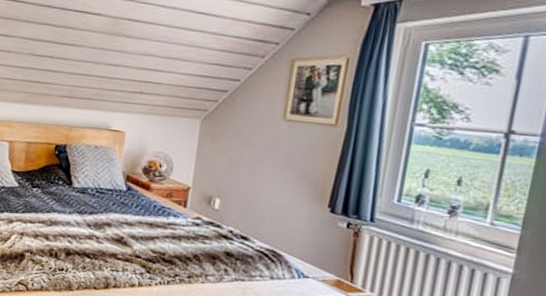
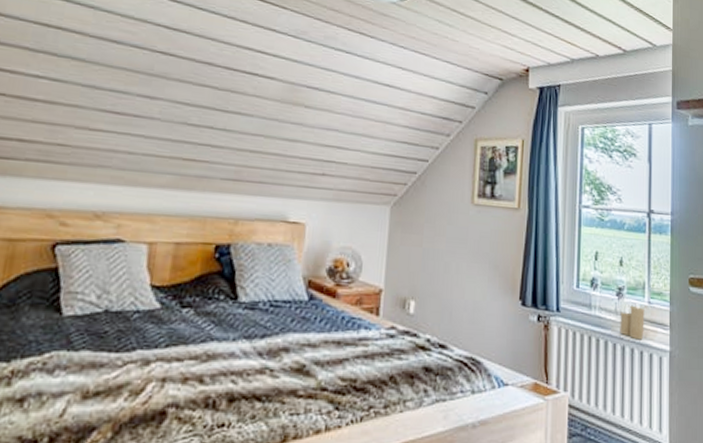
candle: none [447,222,485,259] -> present [620,302,645,340]

